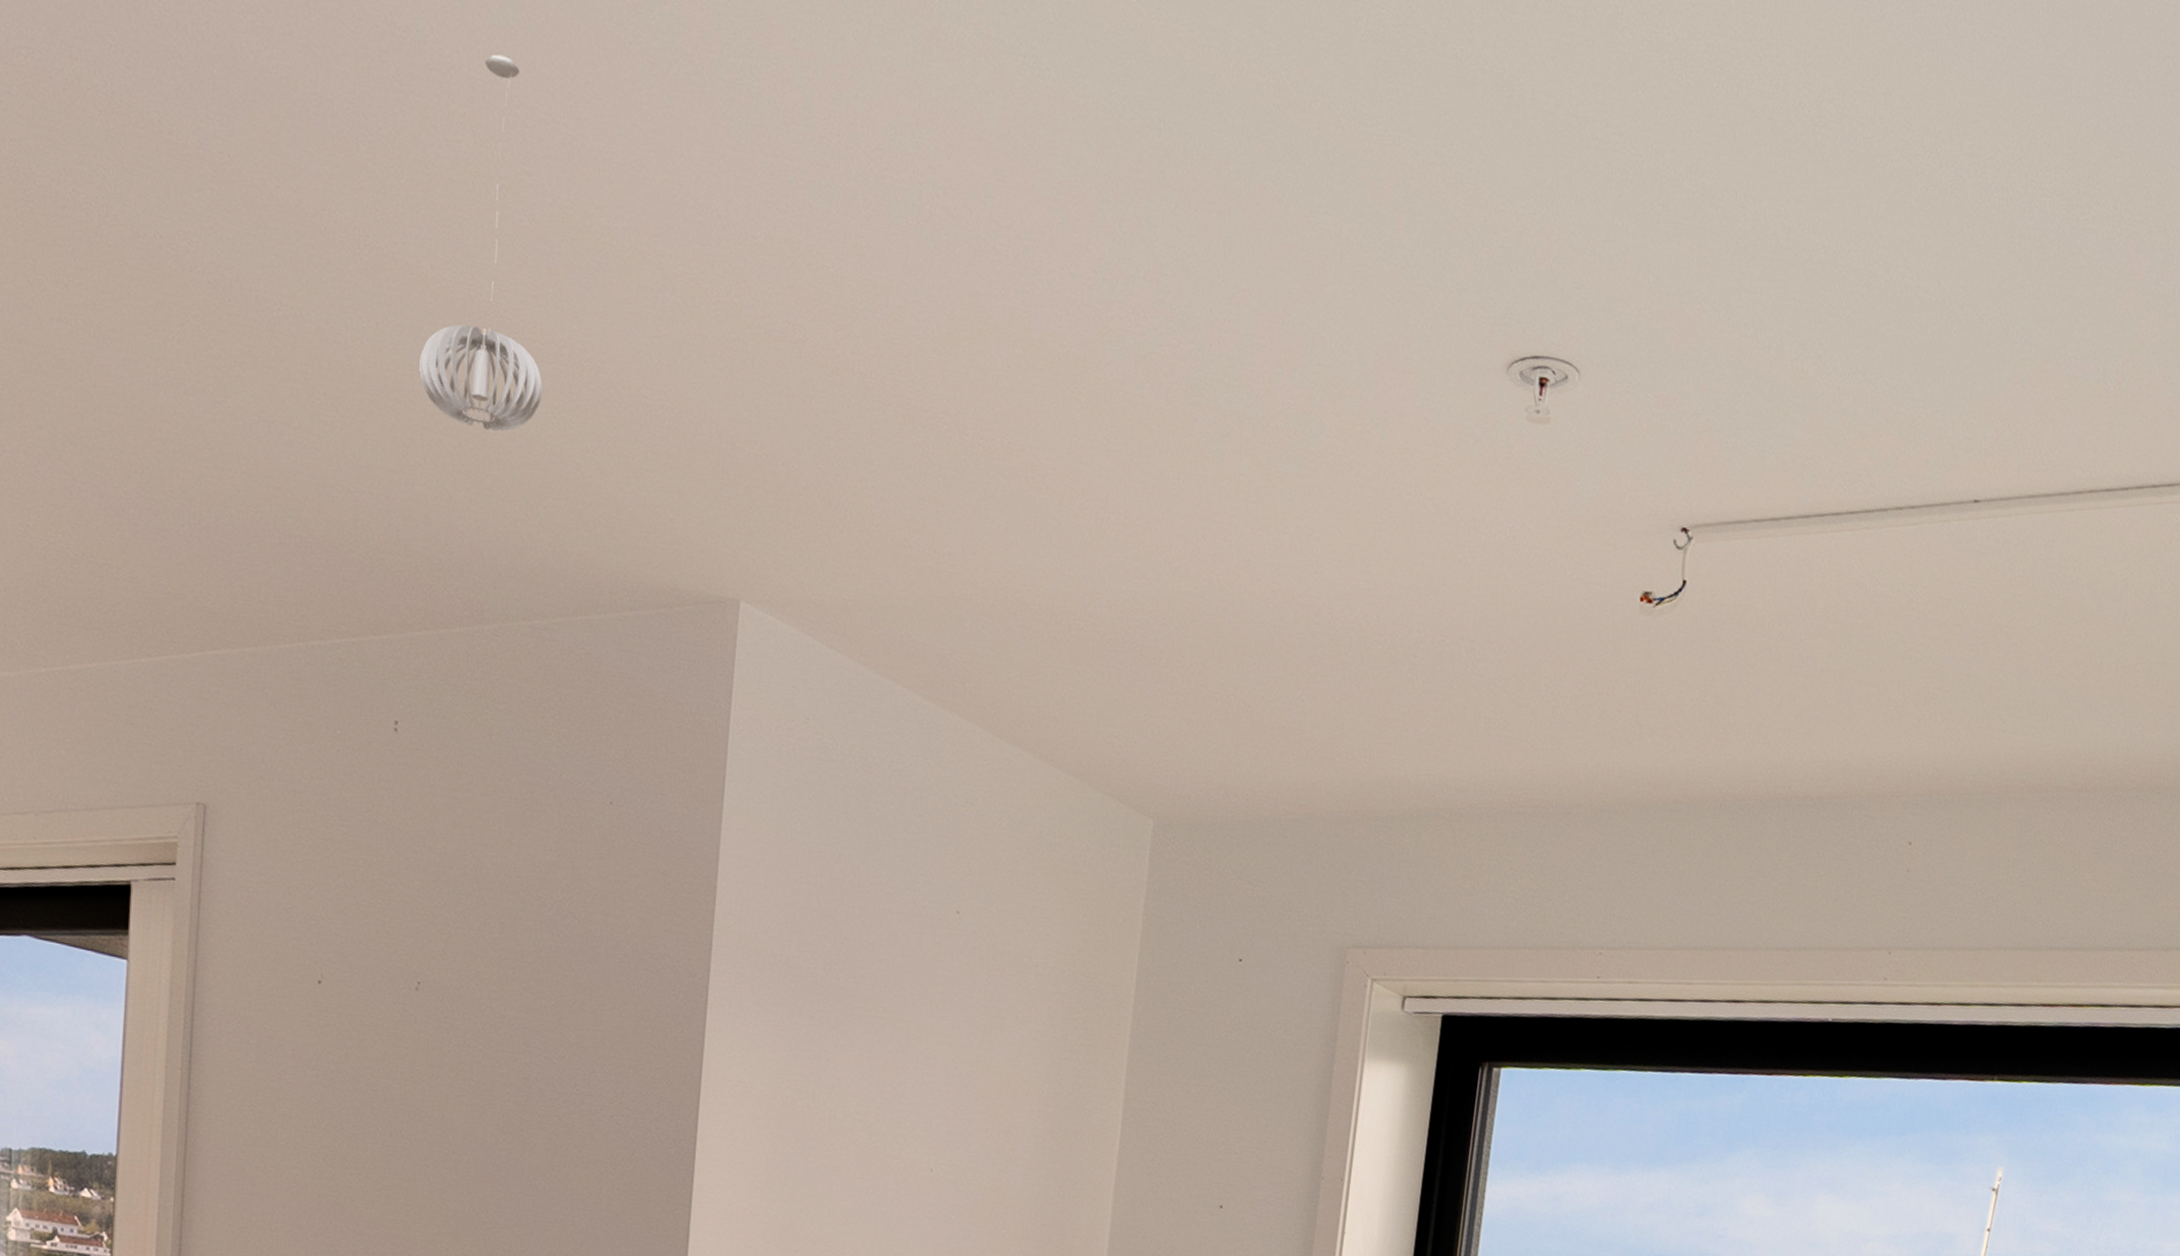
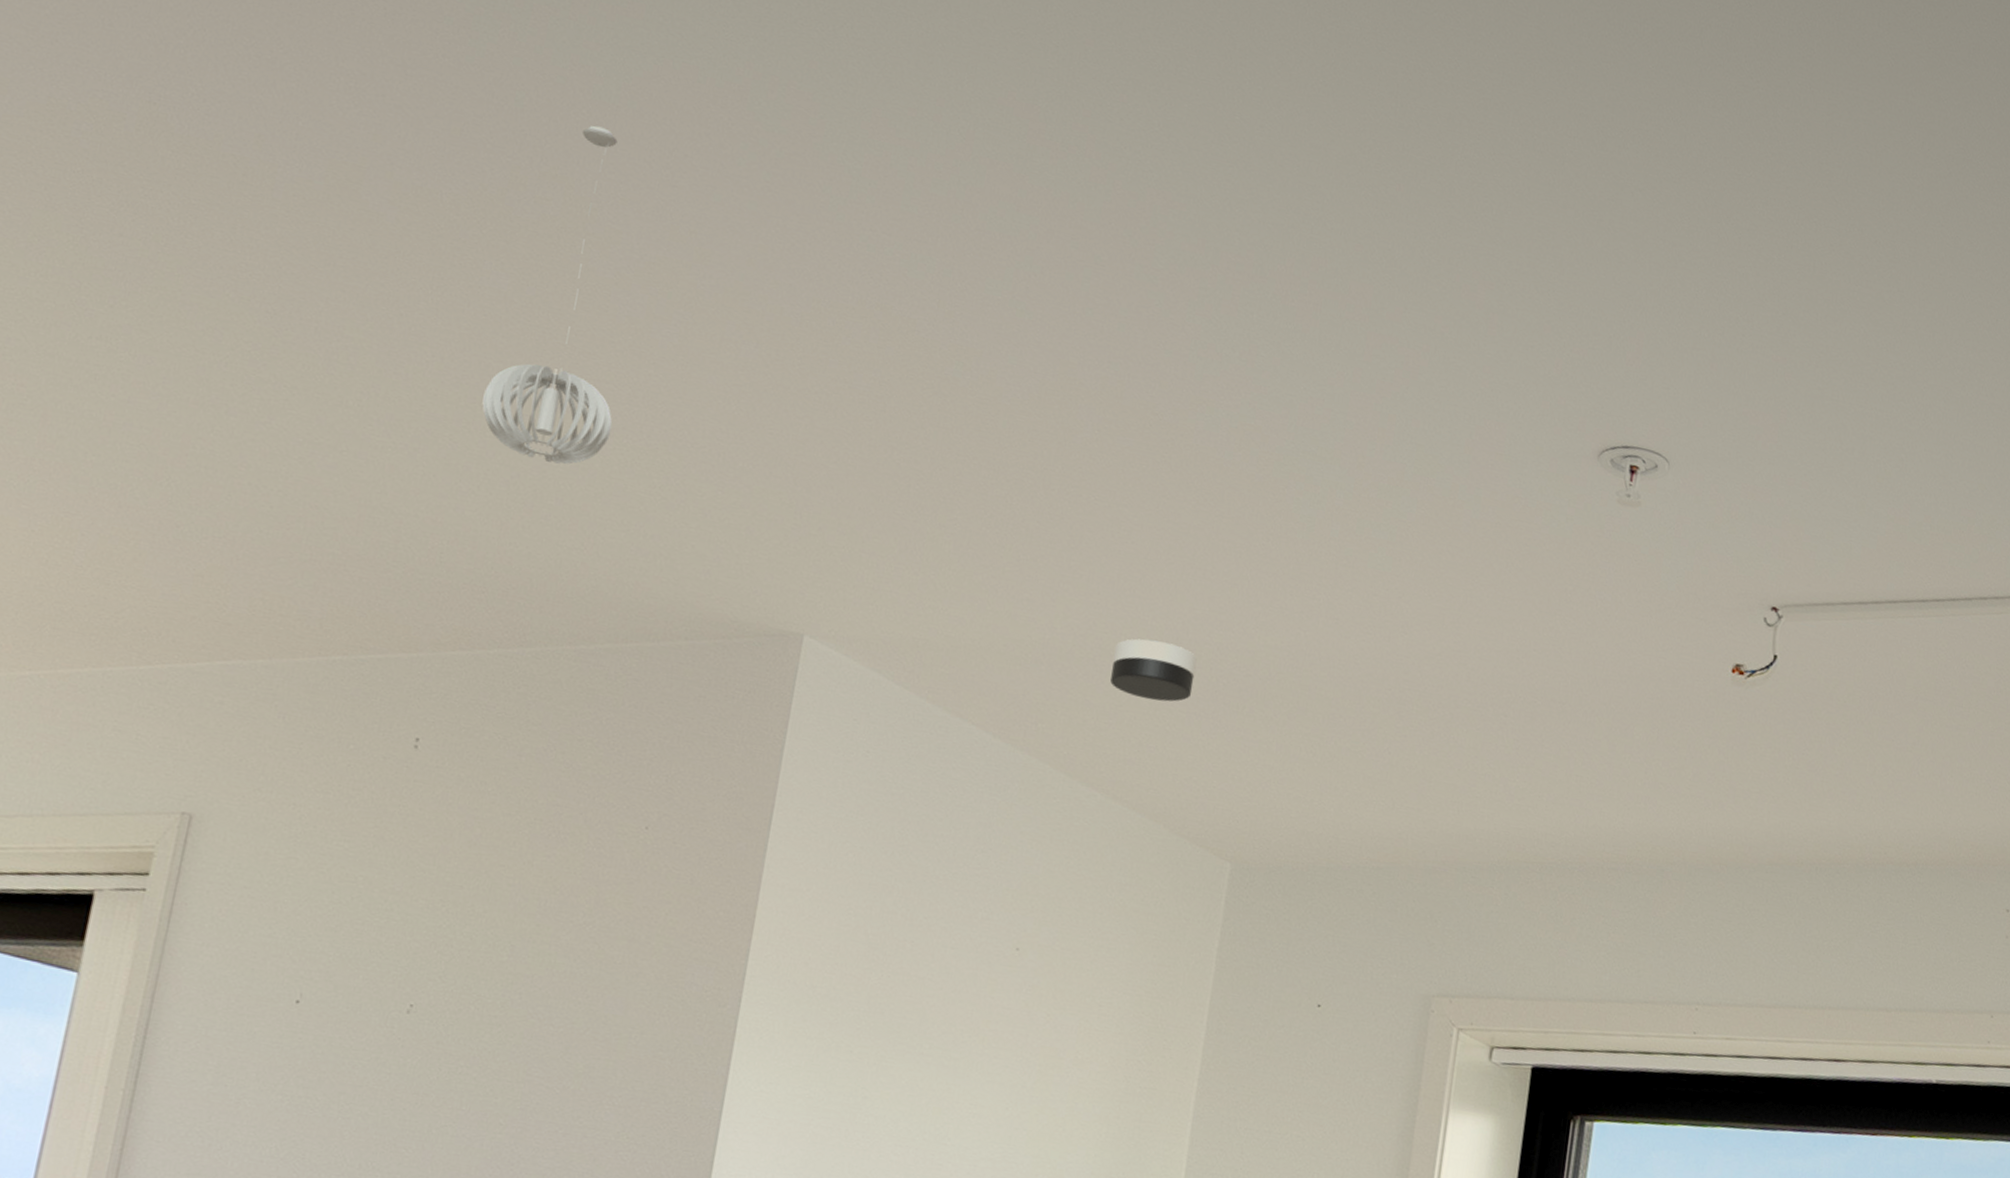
smoke detector: none [1032,590,1114,656] -> present [1110,638,1197,702]

